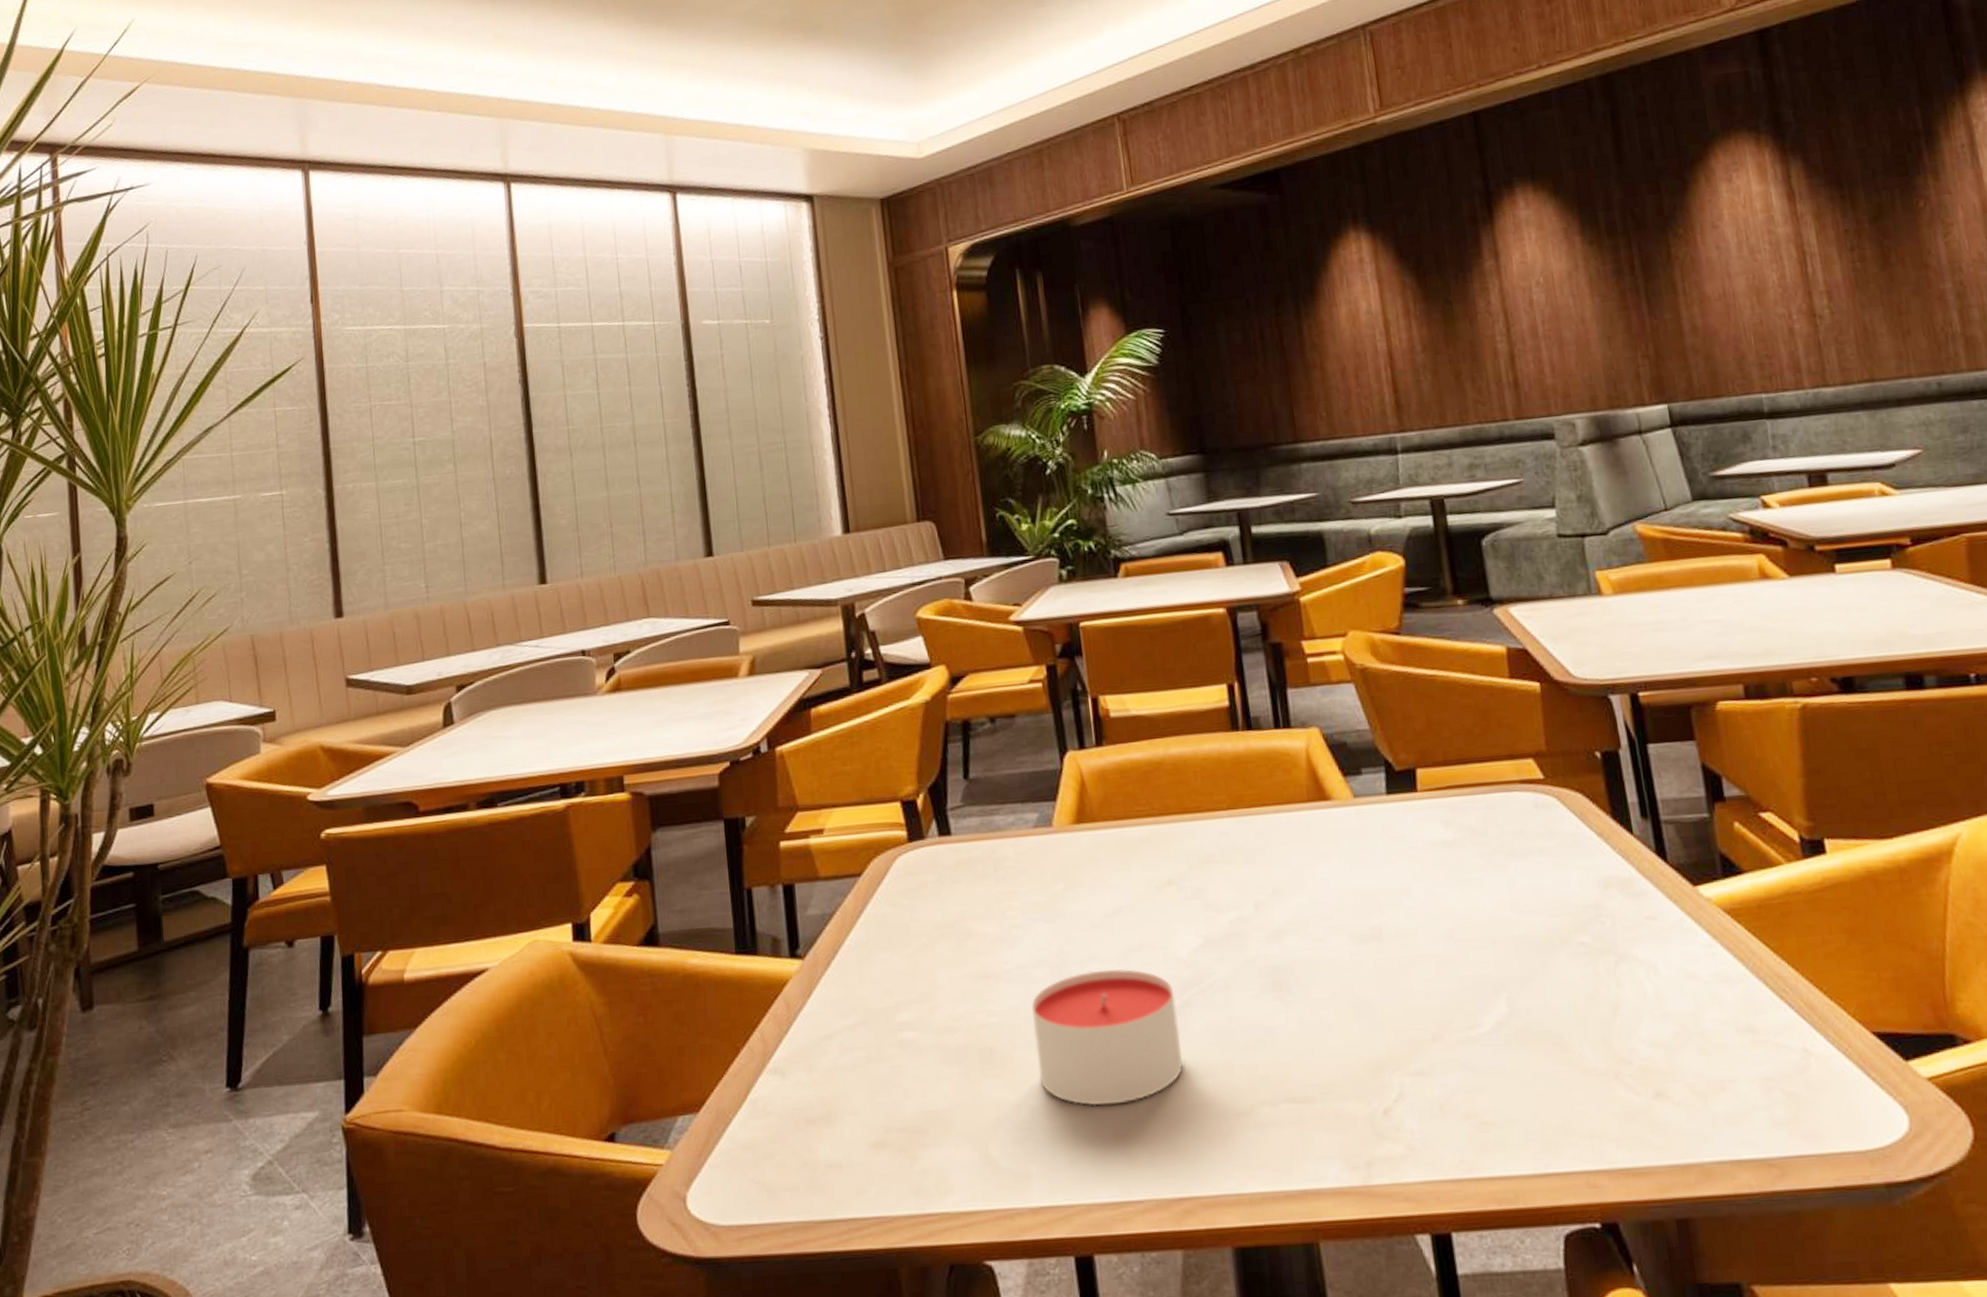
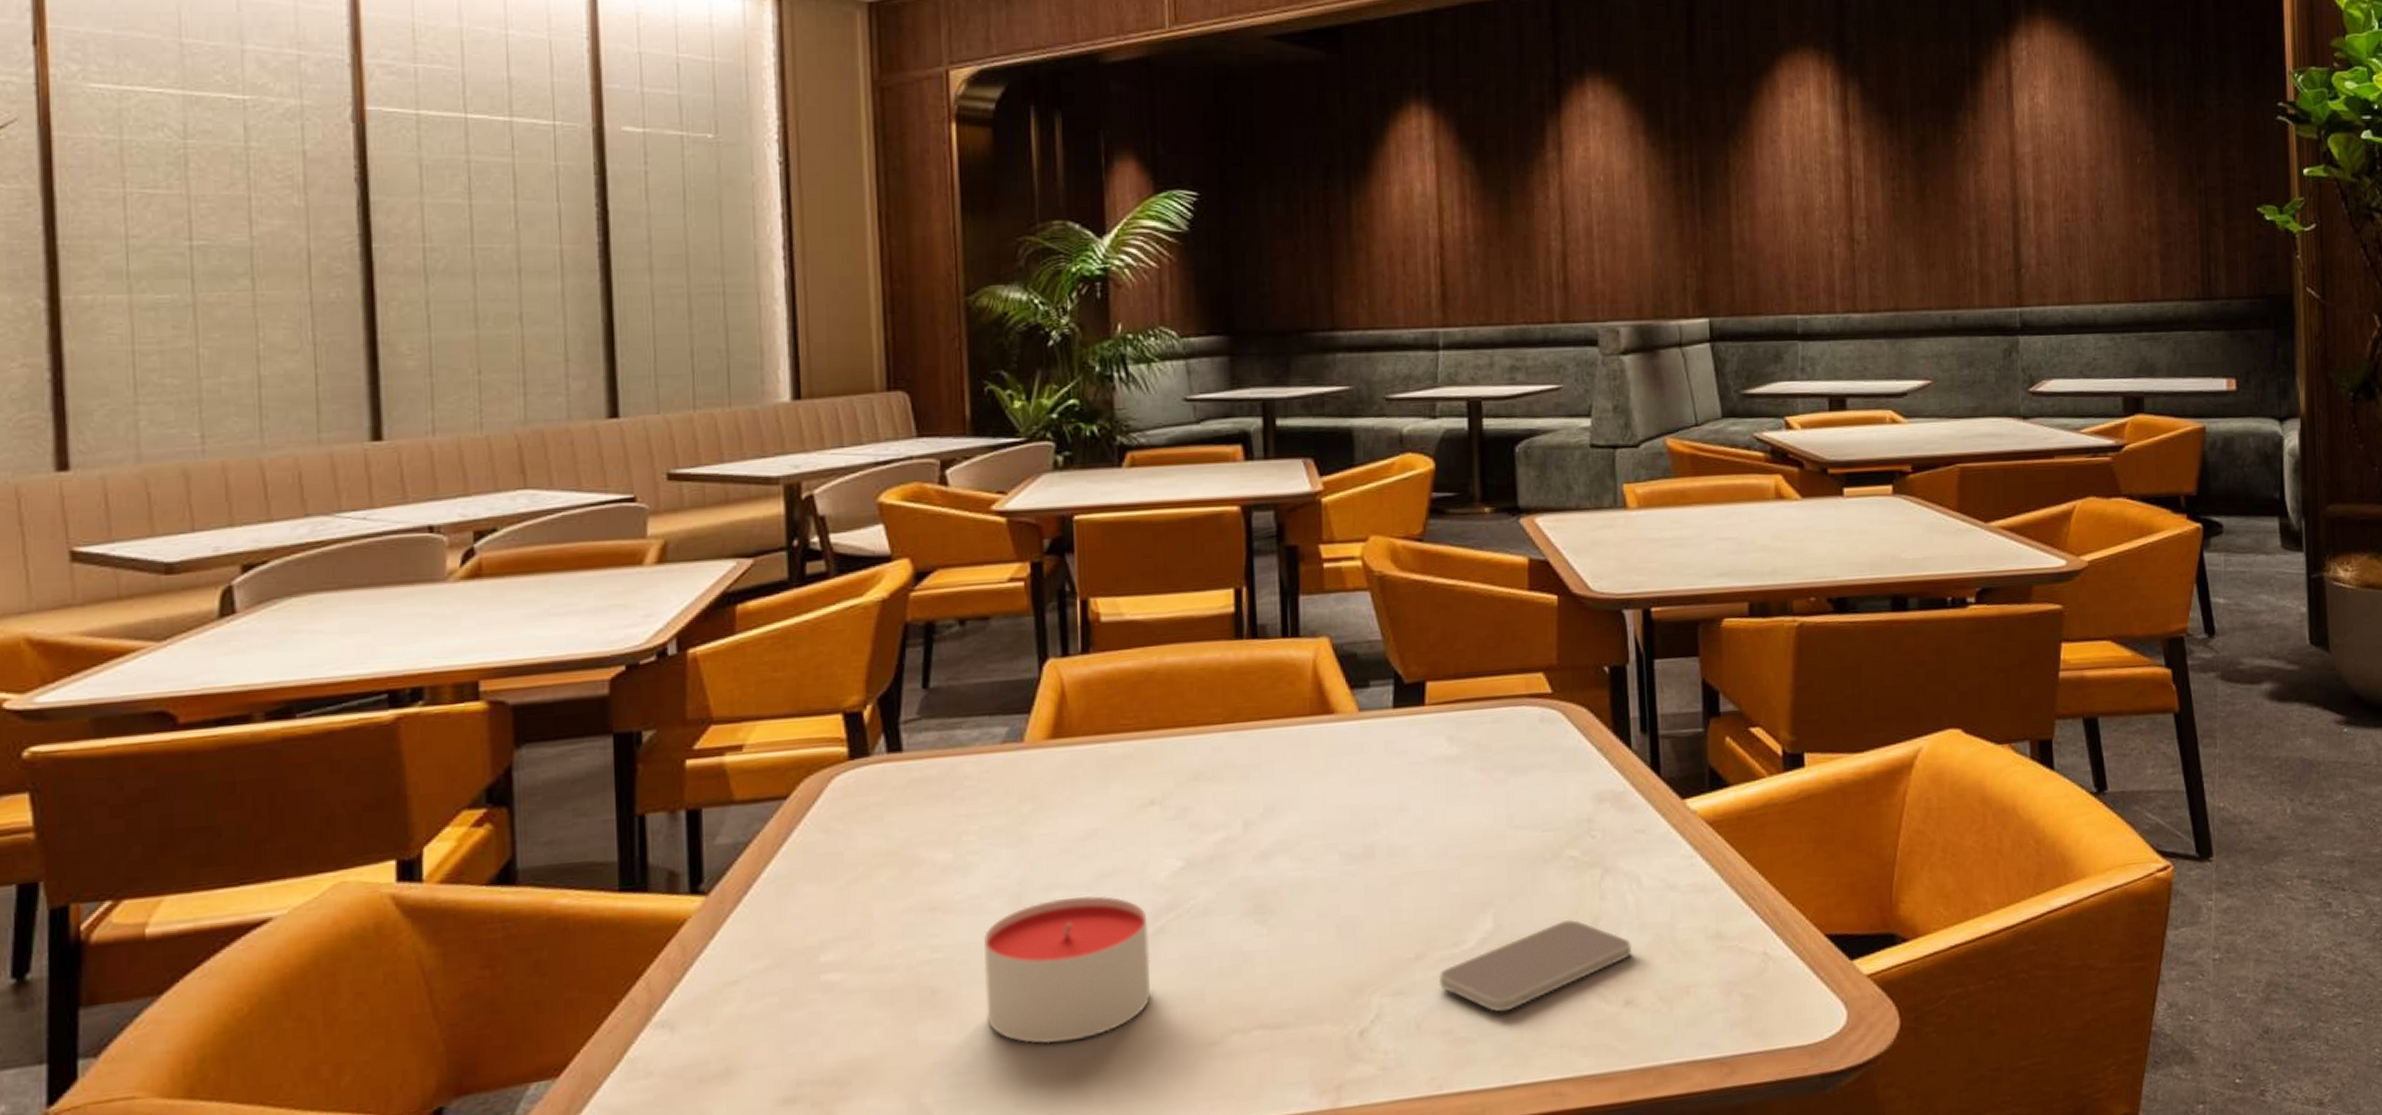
smartphone: none [1457,1006,1657,1098] -> present [1438,919,1632,1012]

